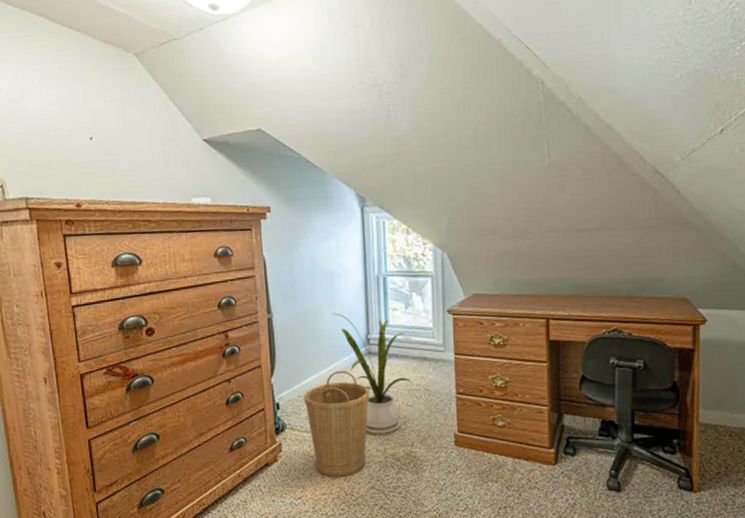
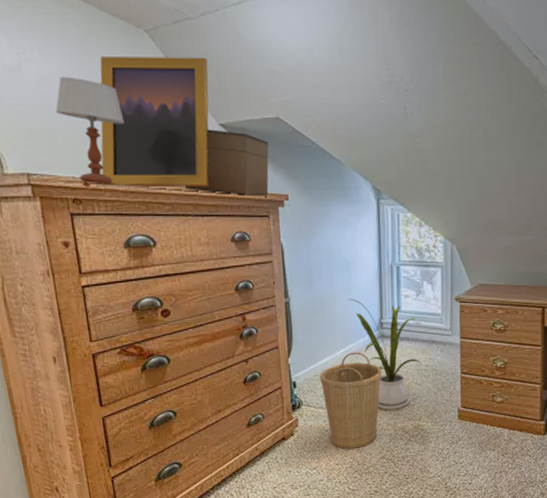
table lamp: none [52,103,114,205] -> present [56,76,125,184]
picture frame: none [92,75,194,208] -> present [100,57,210,187]
decorative box: none [169,145,251,210] -> present [184,129,269,197]

